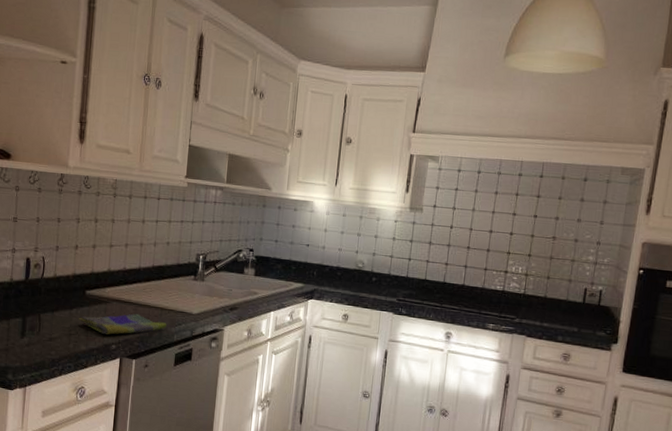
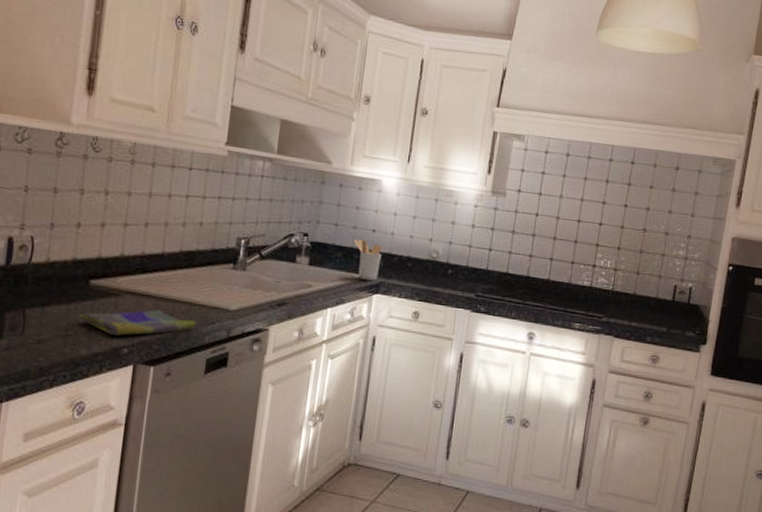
utensil holder: none [291,252,315,288] -> present [354,239,382,281]

